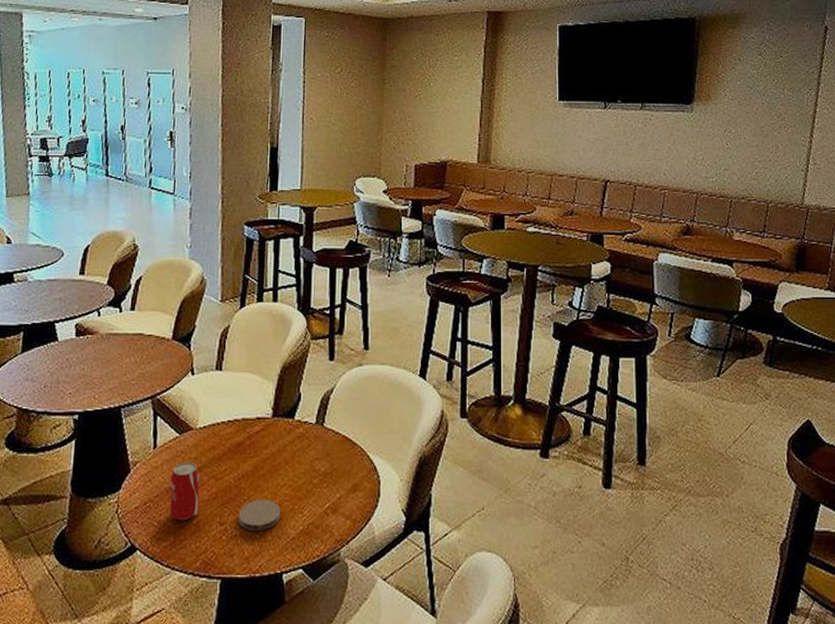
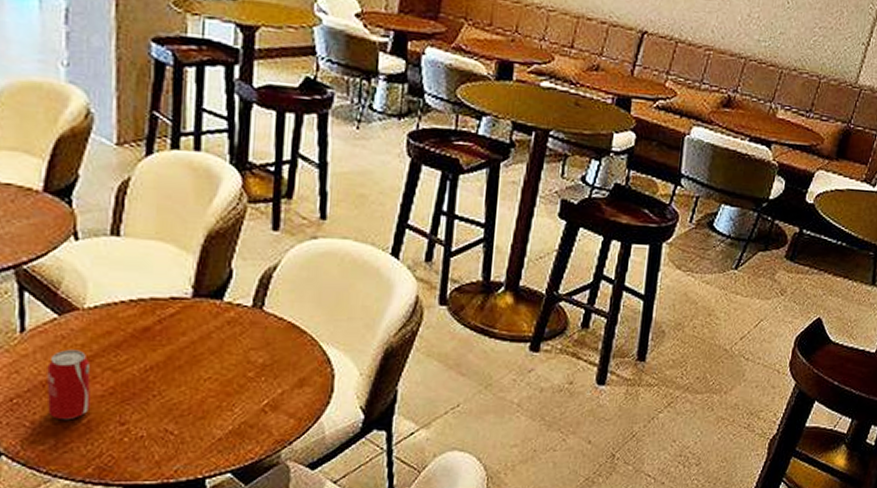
coaster: present [238,500,280,532] -> none [145,395,203,432]

